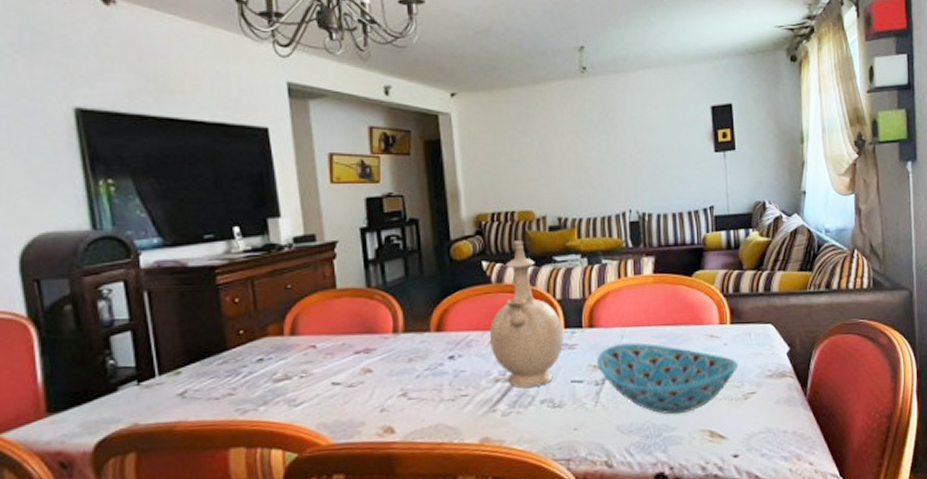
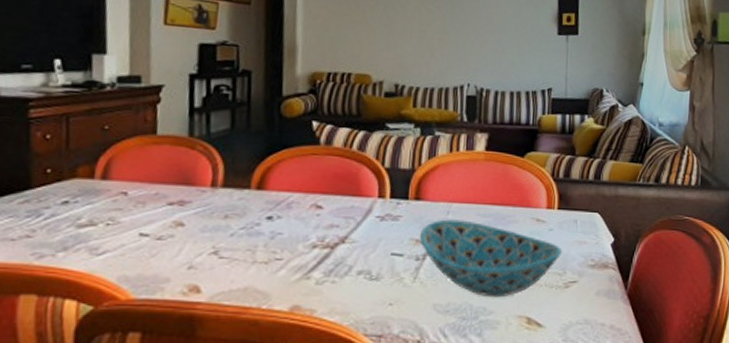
vase: present [489,241,564,389] -> none [311,103,389,258]

